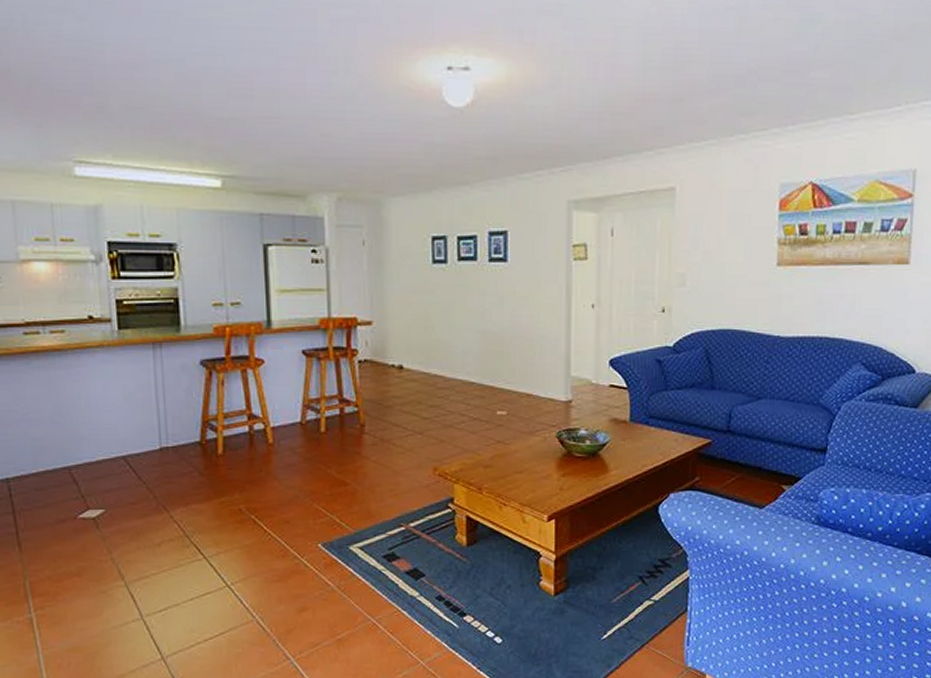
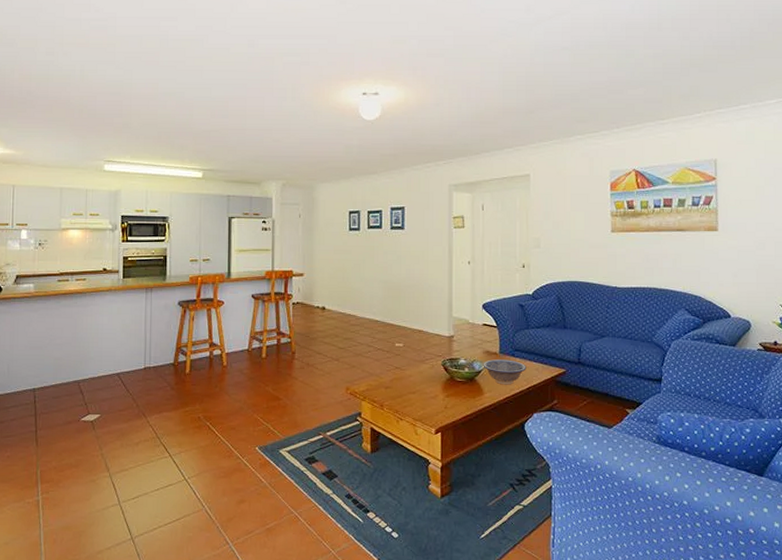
decorative bowl: none [608,429,663,460] -> present [483,359,526,385]

